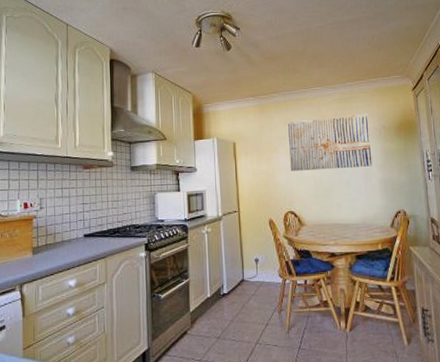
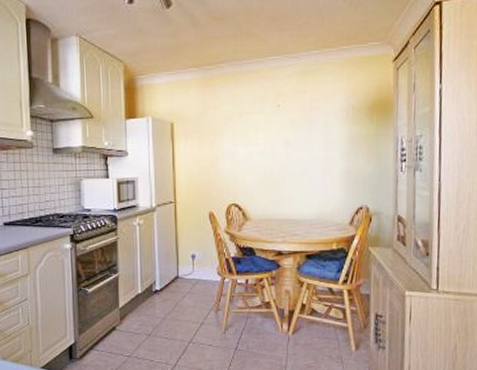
wall art: present [287,113,373,171] -> none [236,89,335,158]

